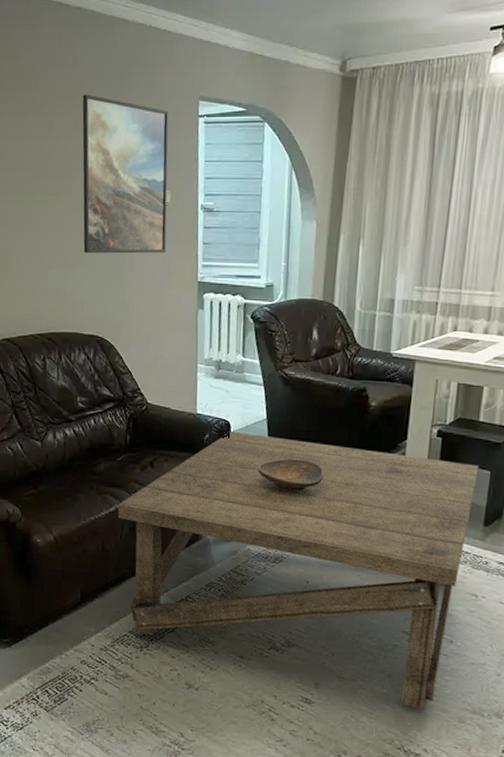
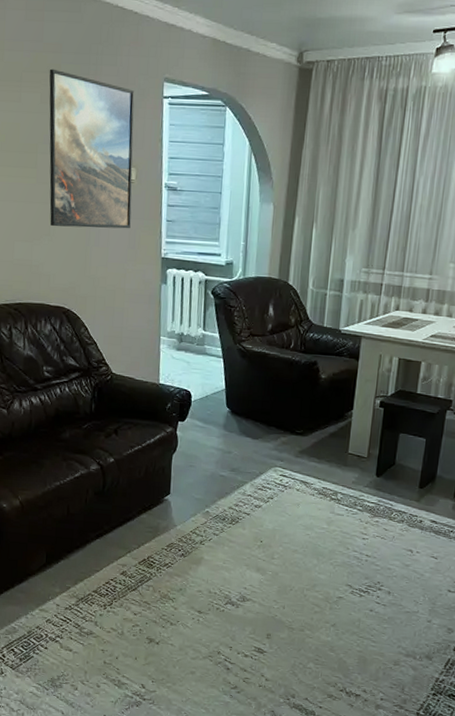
coffee table: present [117,431,479,710] -> none [82,401,416,655]
decorative bowl: present [258,458,324,492] -> none [216,426,278,458]

